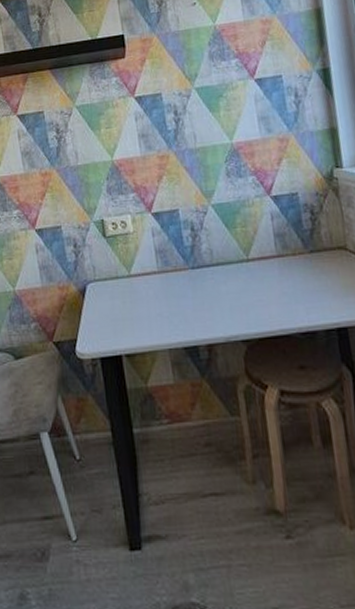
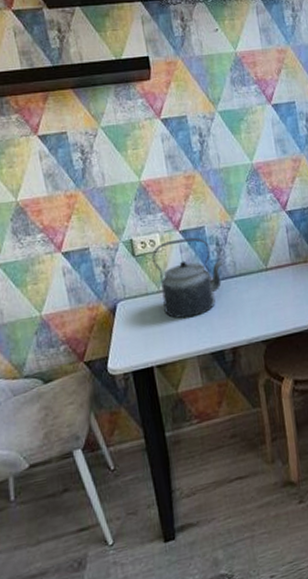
kettle: none [123,220,199,307] -> present [152,237,223,319]

